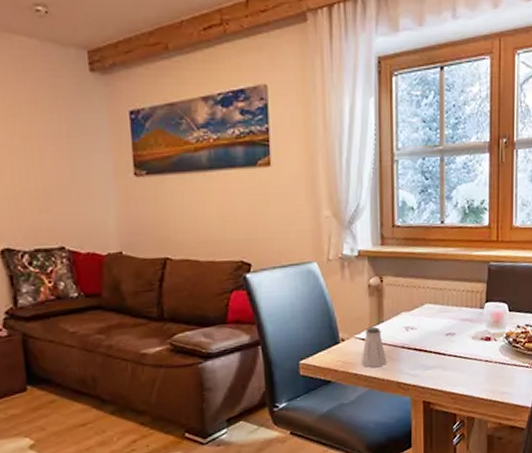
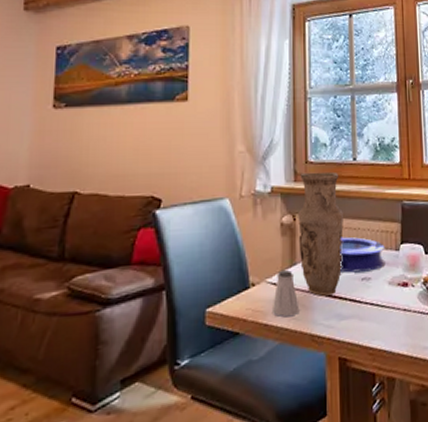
vase: none [385,235,430,350] -> present [298,171,343,296]
plate: none [426,296,470,329] -> present [340,236,385,273]

